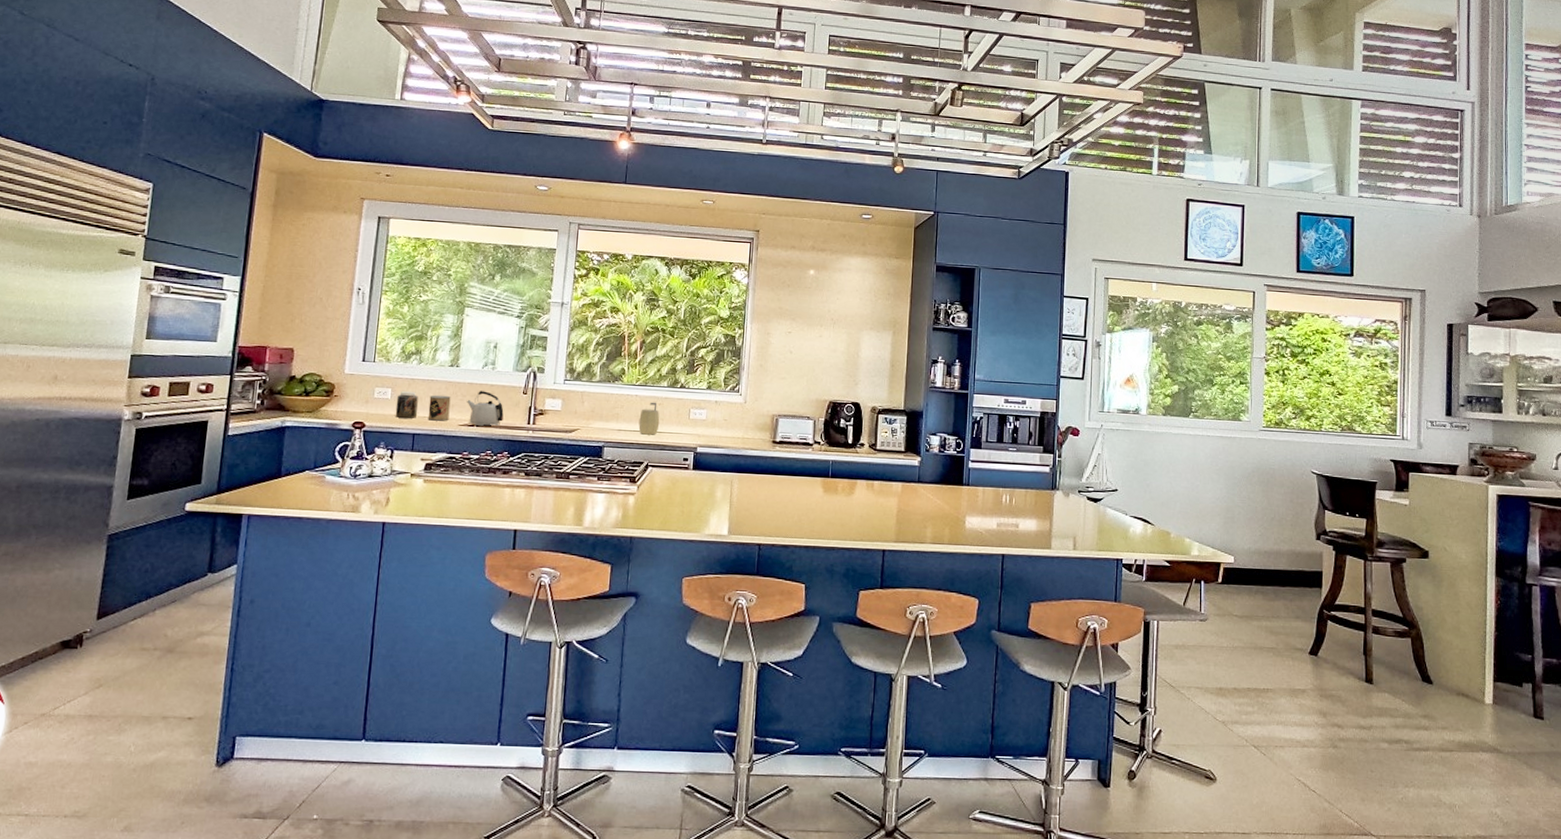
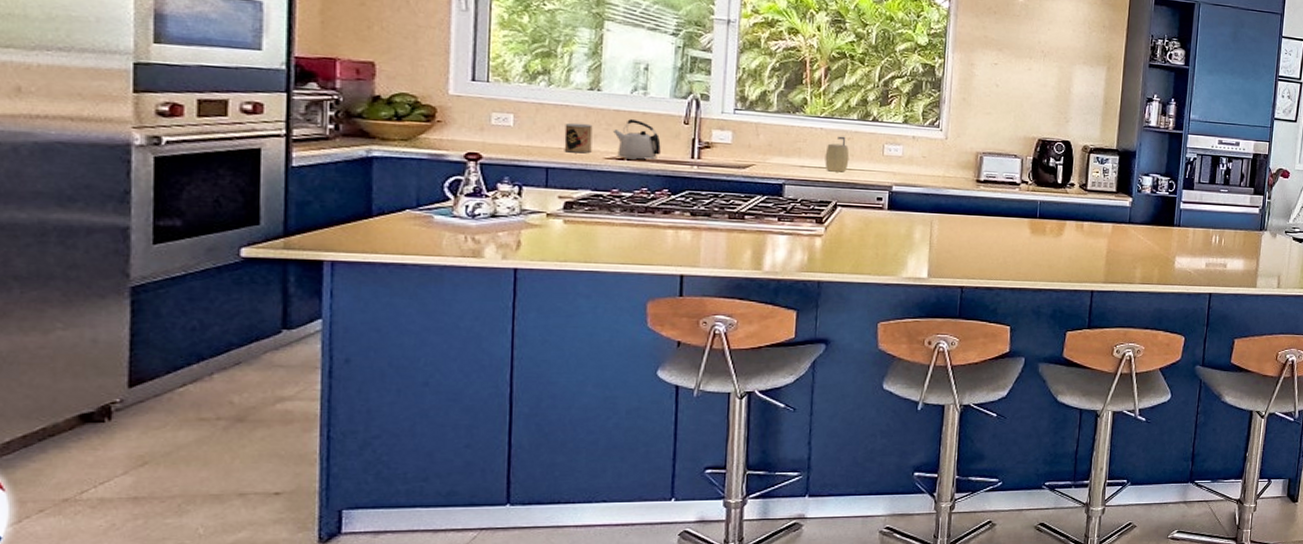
jar: present [395,391,419,419] -> none [521,117,551,150]

